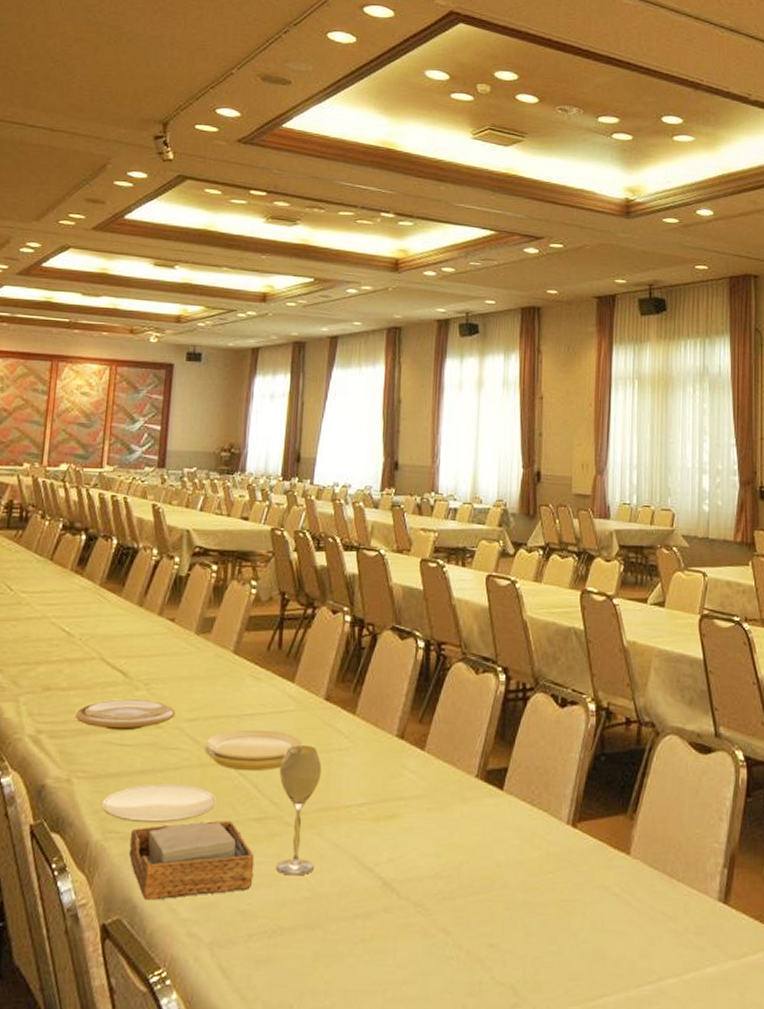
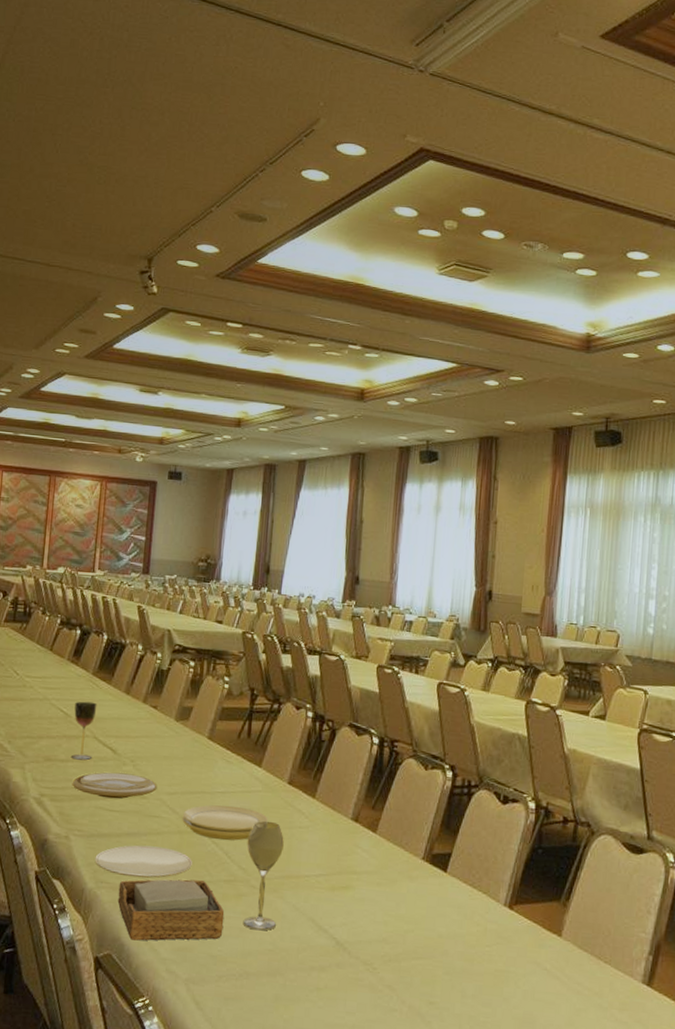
wineglass: none [75,617,105,687] -> present [72,701,97,760]

